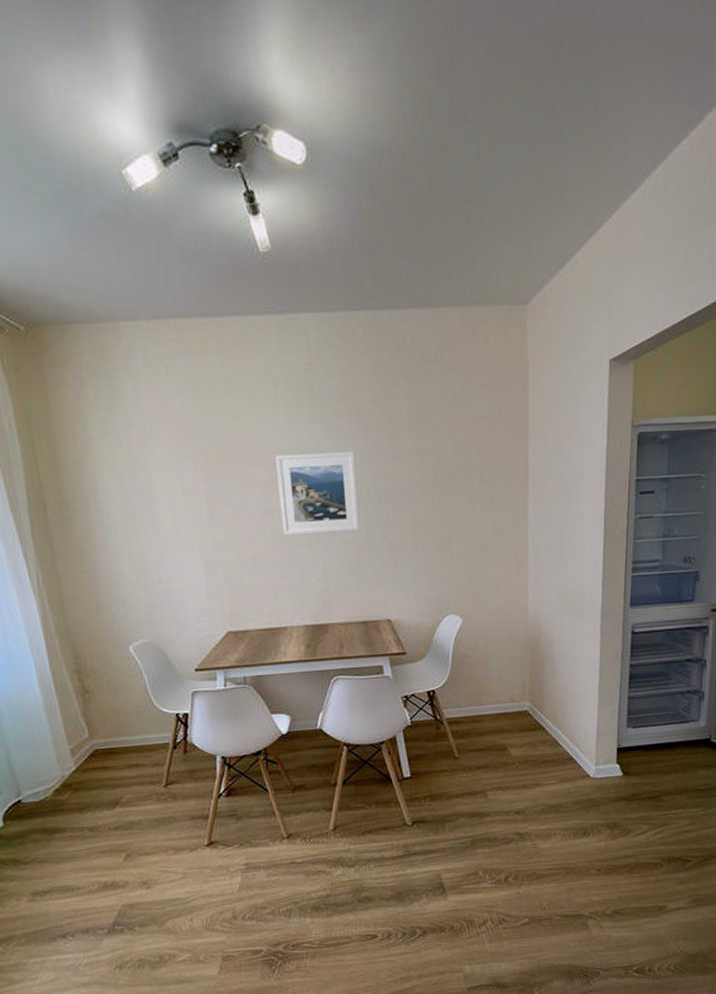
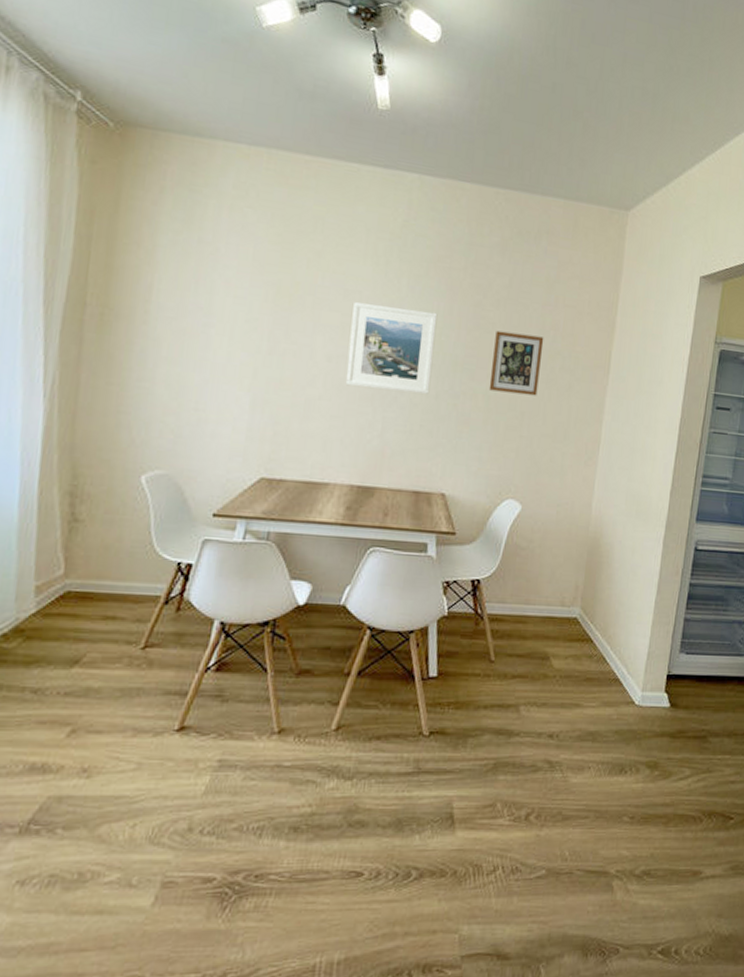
picture frame: none [412,454,461,517] -> present [488,330,544,396]

